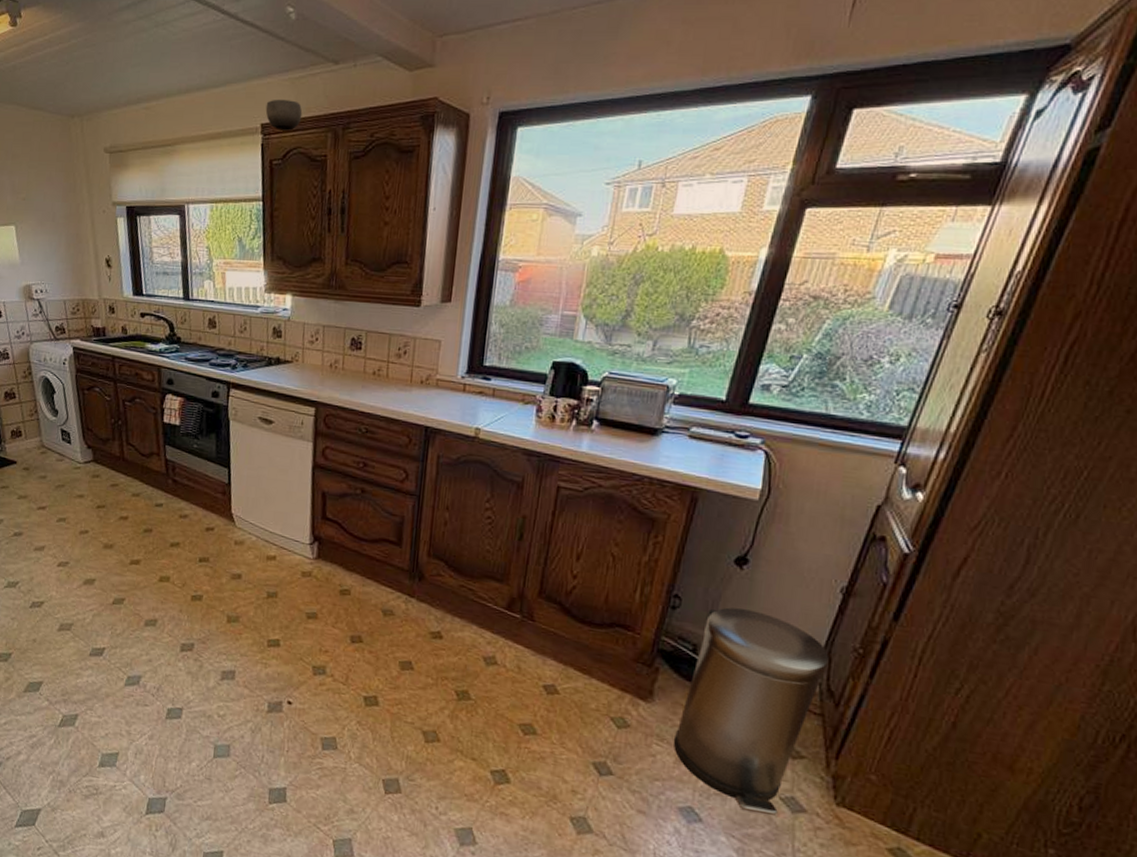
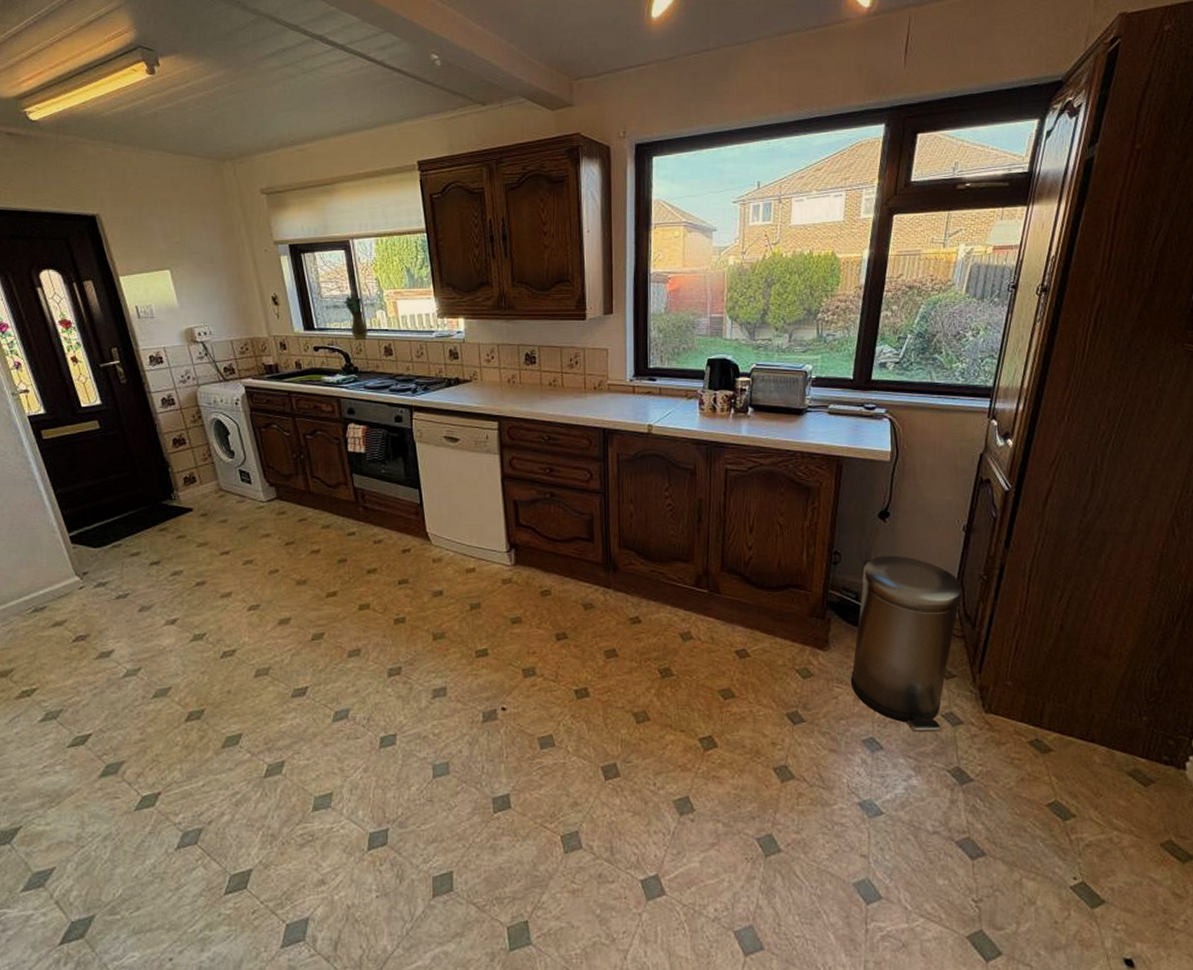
vase: none [173,262,194,310] -> present [343,295,368,340]
bowl: present [265,99,303,131] -> none [420,138,457,167]

